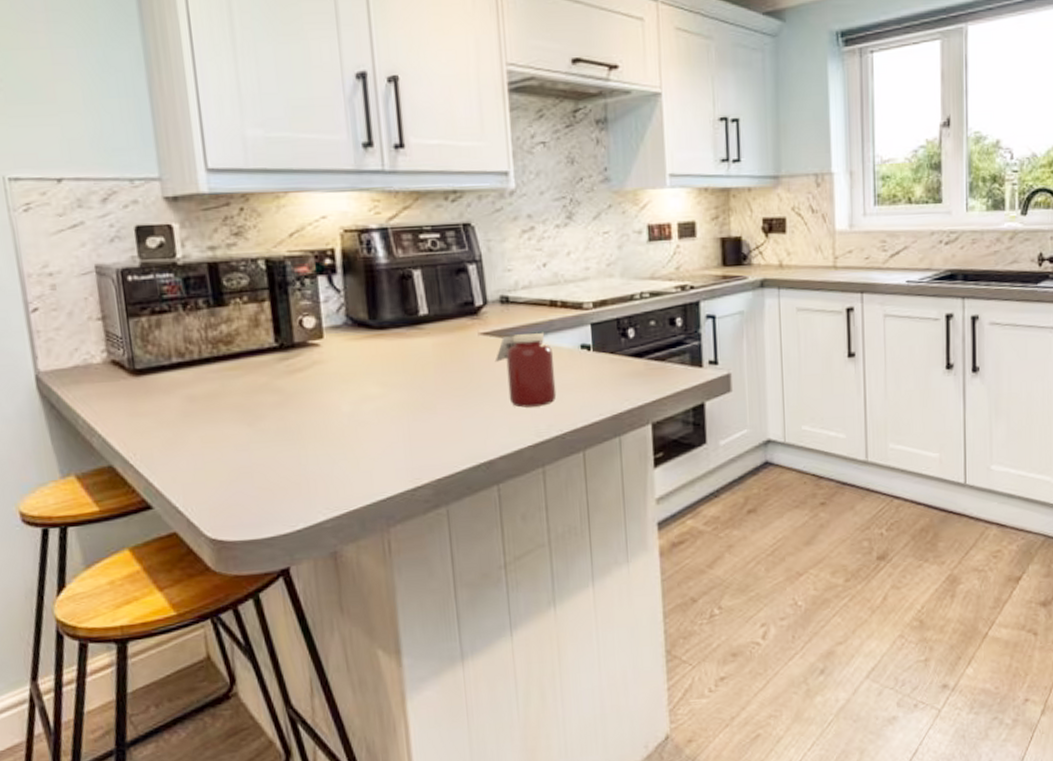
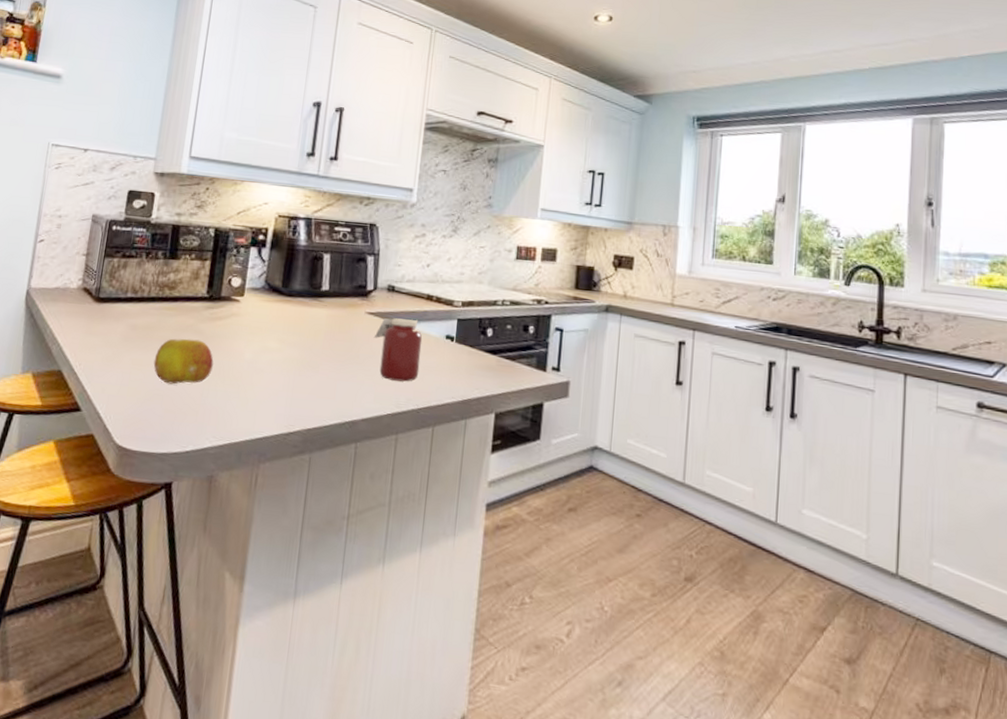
fruit: none [228,400,306,458] -> present [153,338,214,385]

